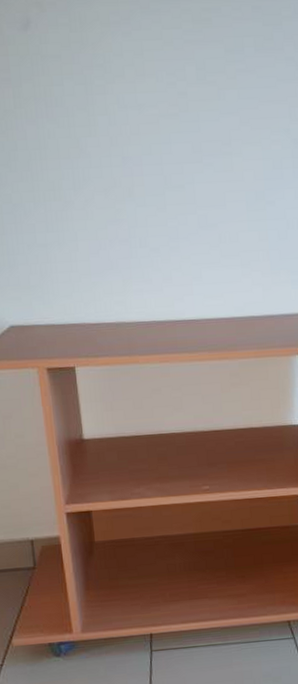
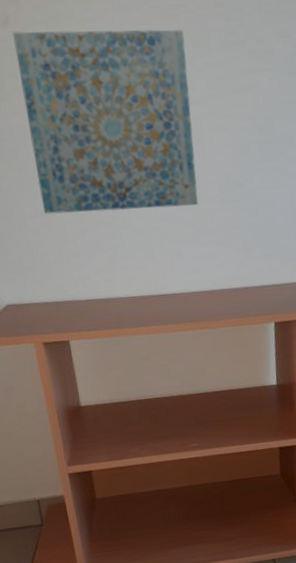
wall art: none [33,33,223,230] -> present [12,29,198,215]

